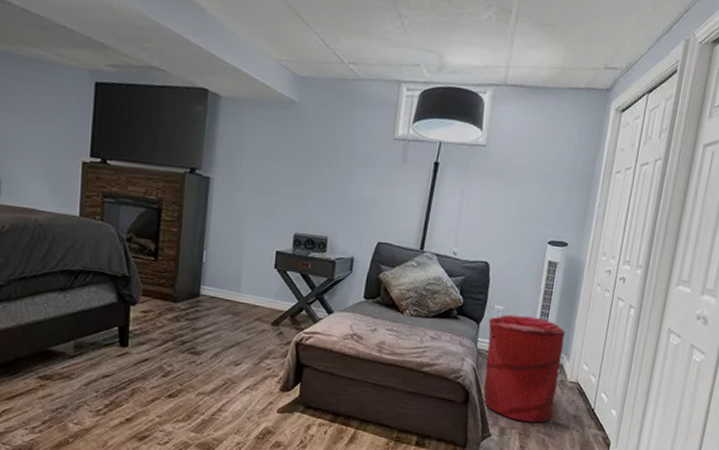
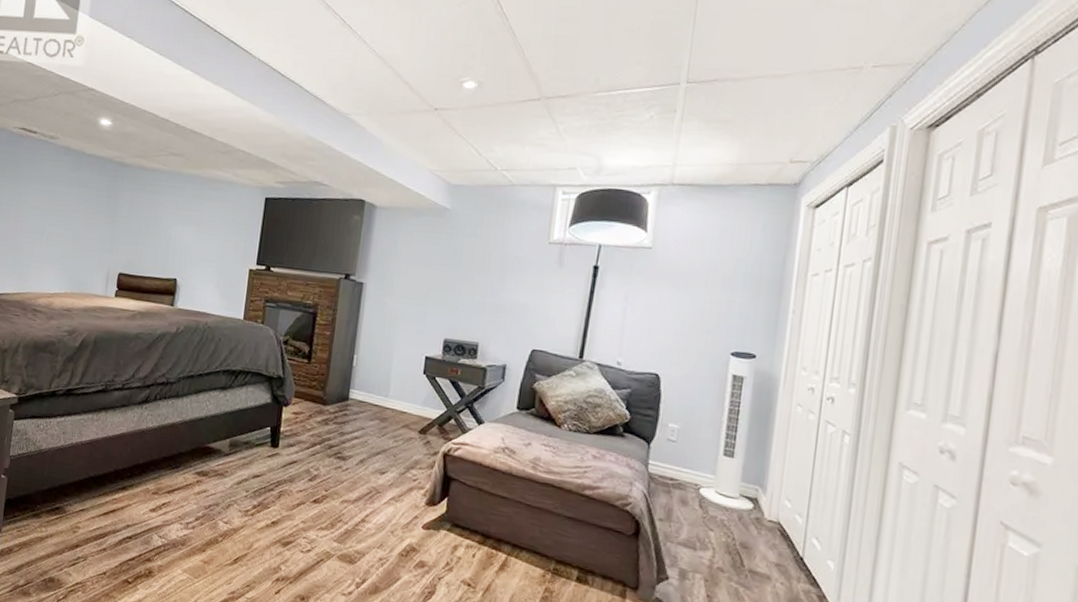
laundry hamper: present [483,314,565,423] -> none [657,434,759,569]

